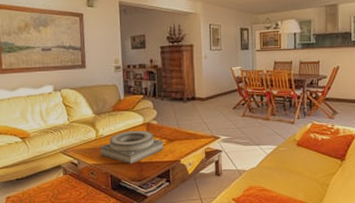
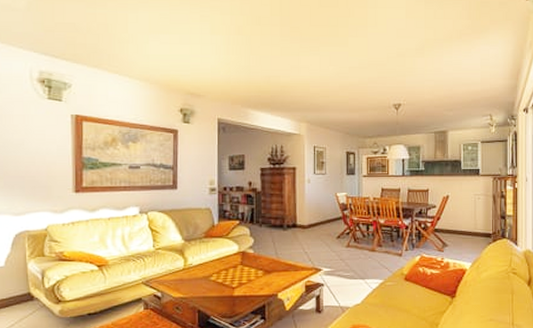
decorative bowl: present [99,130,164,164] -> none [187,259,260,298]

